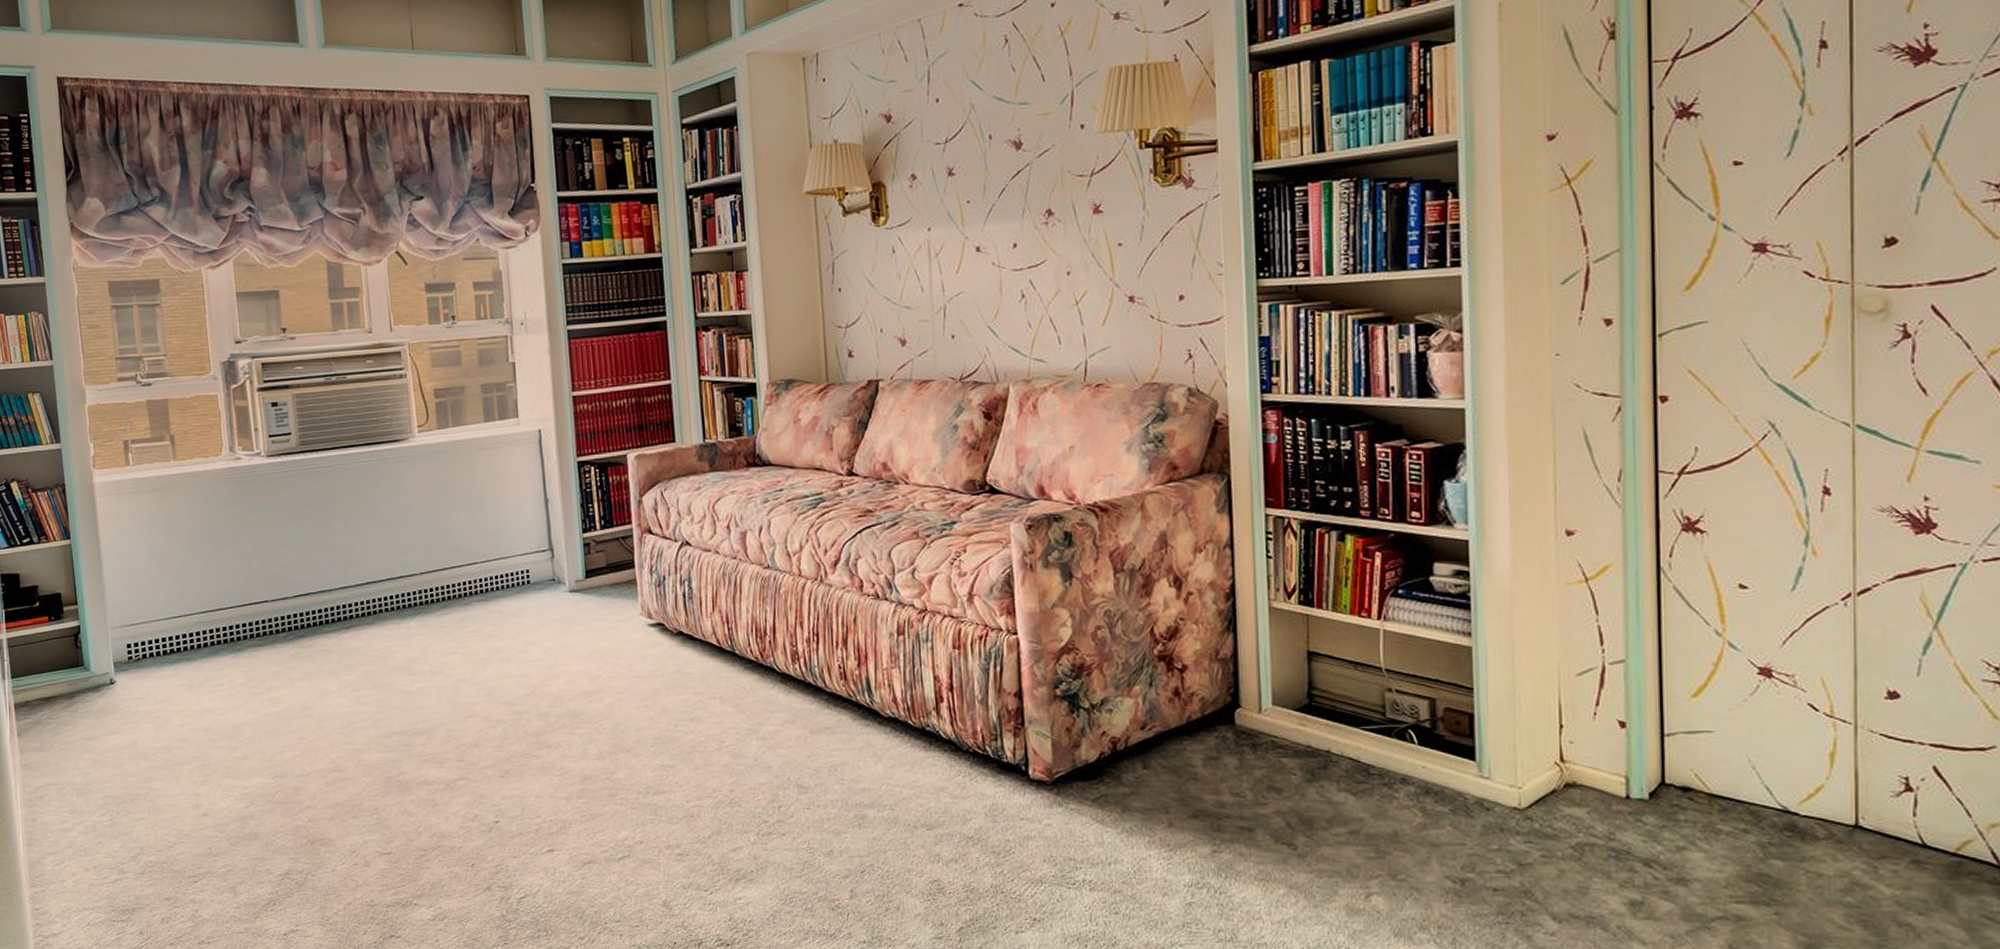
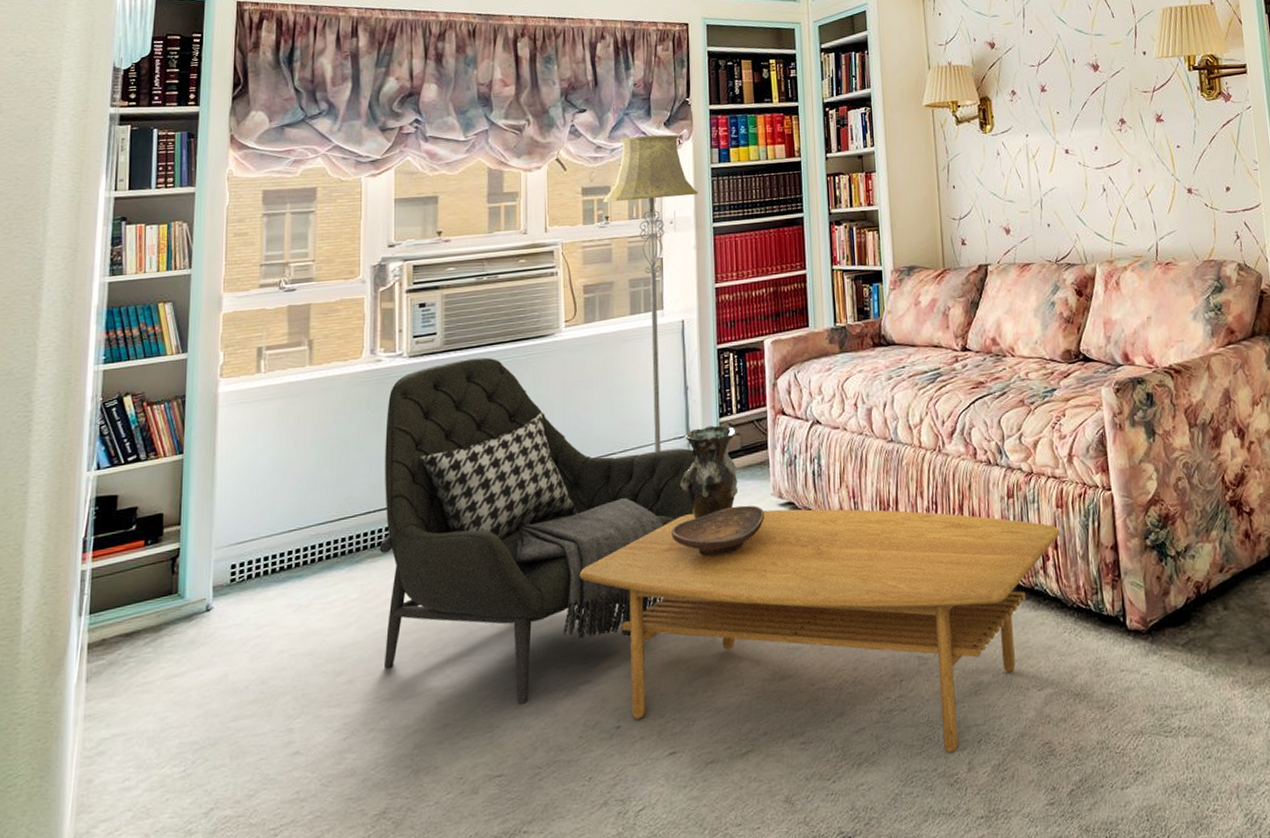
armchair: none [251,460,561,793] -> present [379,357,695,705]
floor lamp: none [448,225,549,564] -> present [603,134,698,452]
coffee table: none [449,628,956,879] -> present [579,509,1060,753]
decorative bowl: none [538,623,634,671] -> present [671,505,765,557]
vase: none [544,540,606,633] -> present [679,425,739,519]

